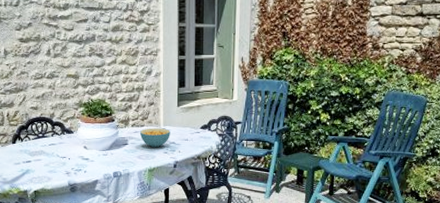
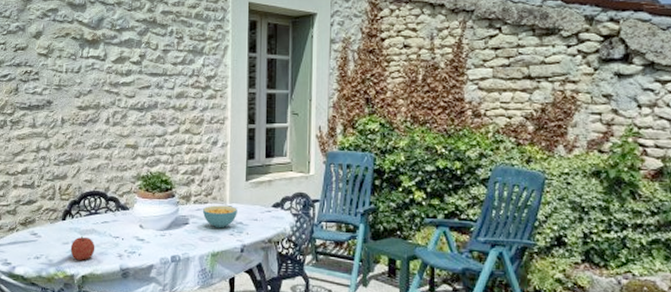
fruit: none [22,157,45,178] -> present [70,236,95,260]

